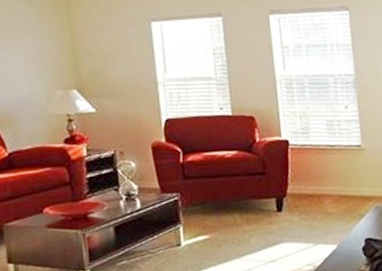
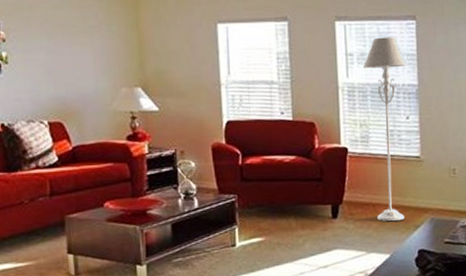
floor lamp: none [299,28,350,212] -> present [362,37,409,222]

